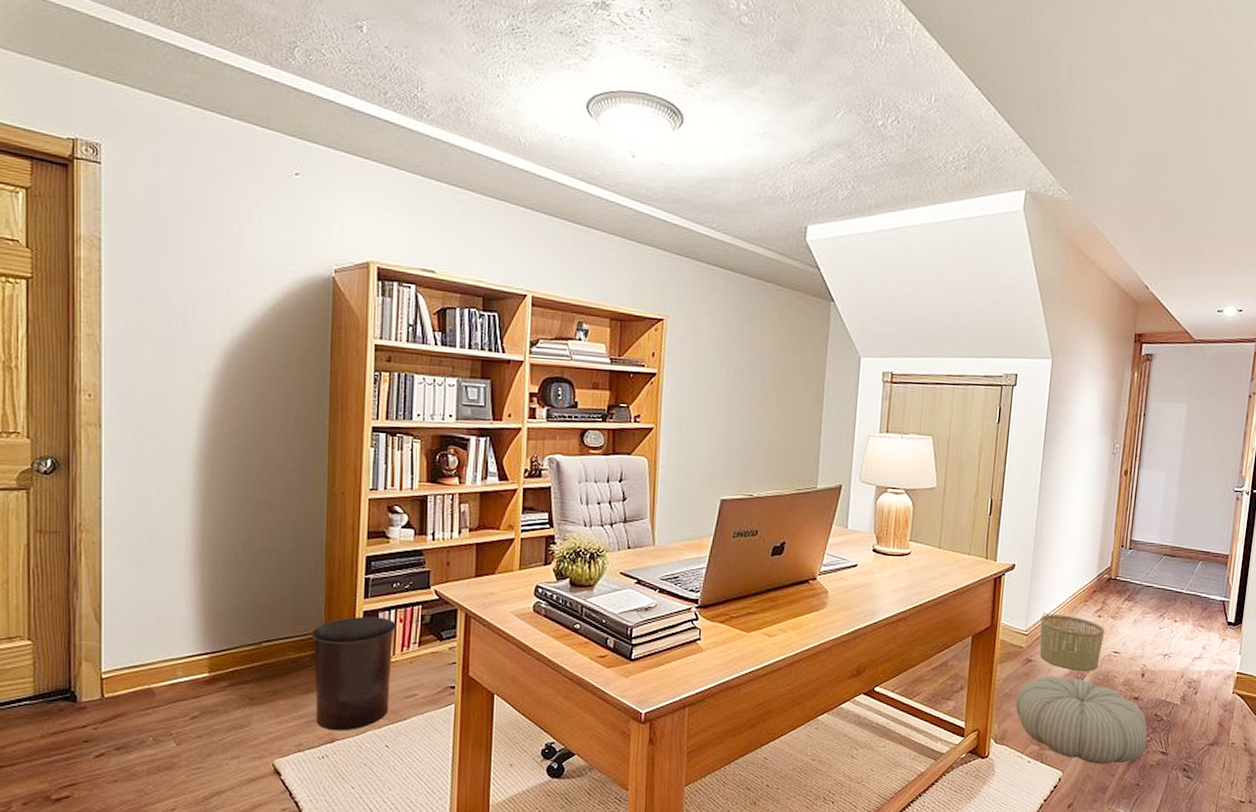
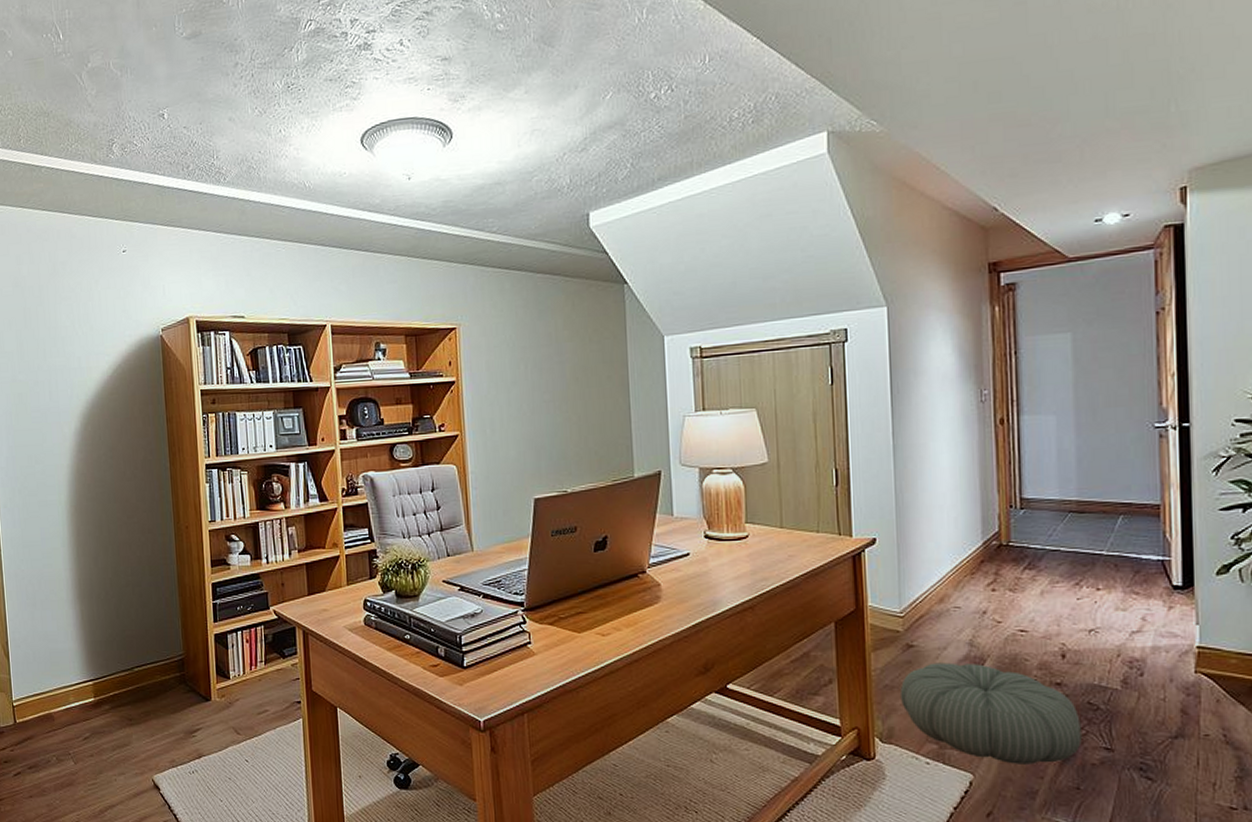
waste bin: present [311,616,396,731] -> none [173,639,245,747]
basket: present [1039,613,1106,671] -> none [916,590,1004,655]

